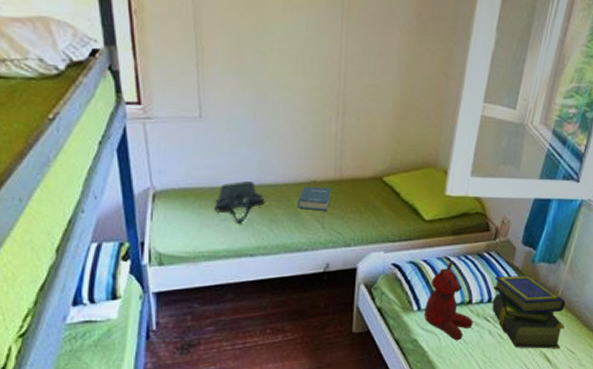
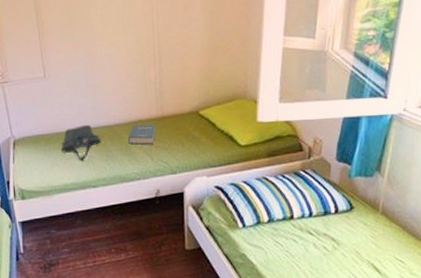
teddy bear: present [423,262,473,341] -> none [249,181,297,254]
stack of books: present [492,275,566,349] -> none [313,189,390,259]

